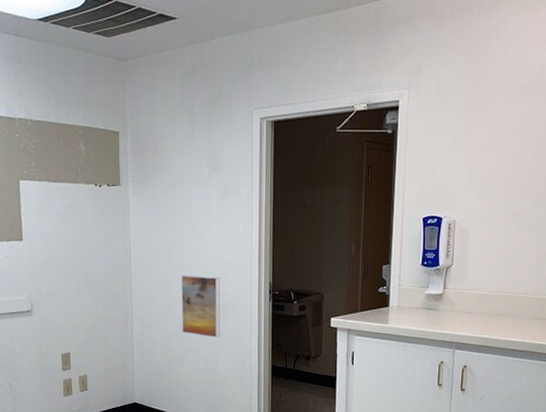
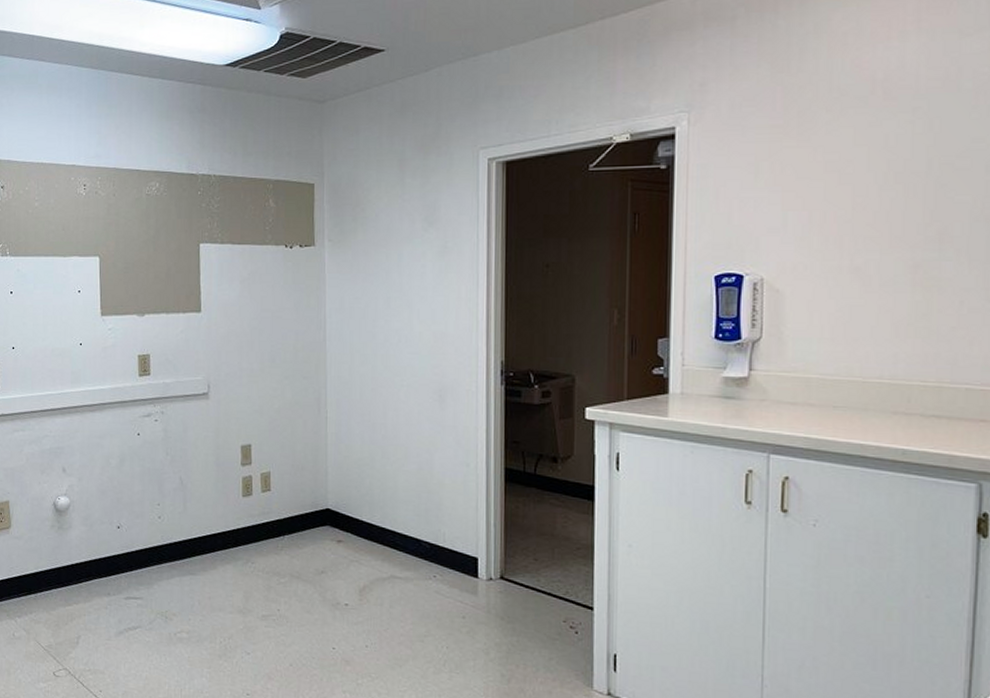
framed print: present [181,275,221,338] -> none [387,351,437,430]

